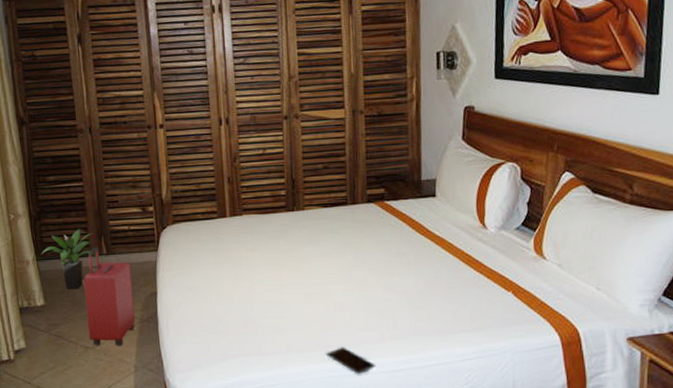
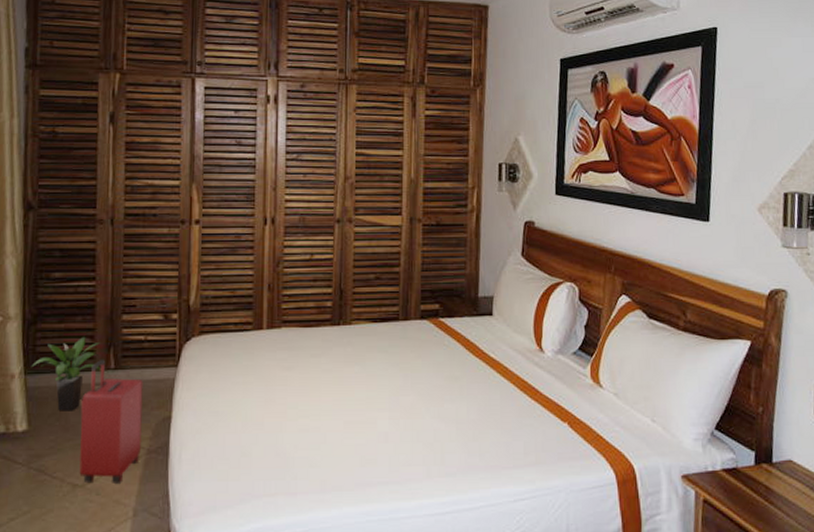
smartphone: present [326,347,376,374] -> none [364,485,420,518]

